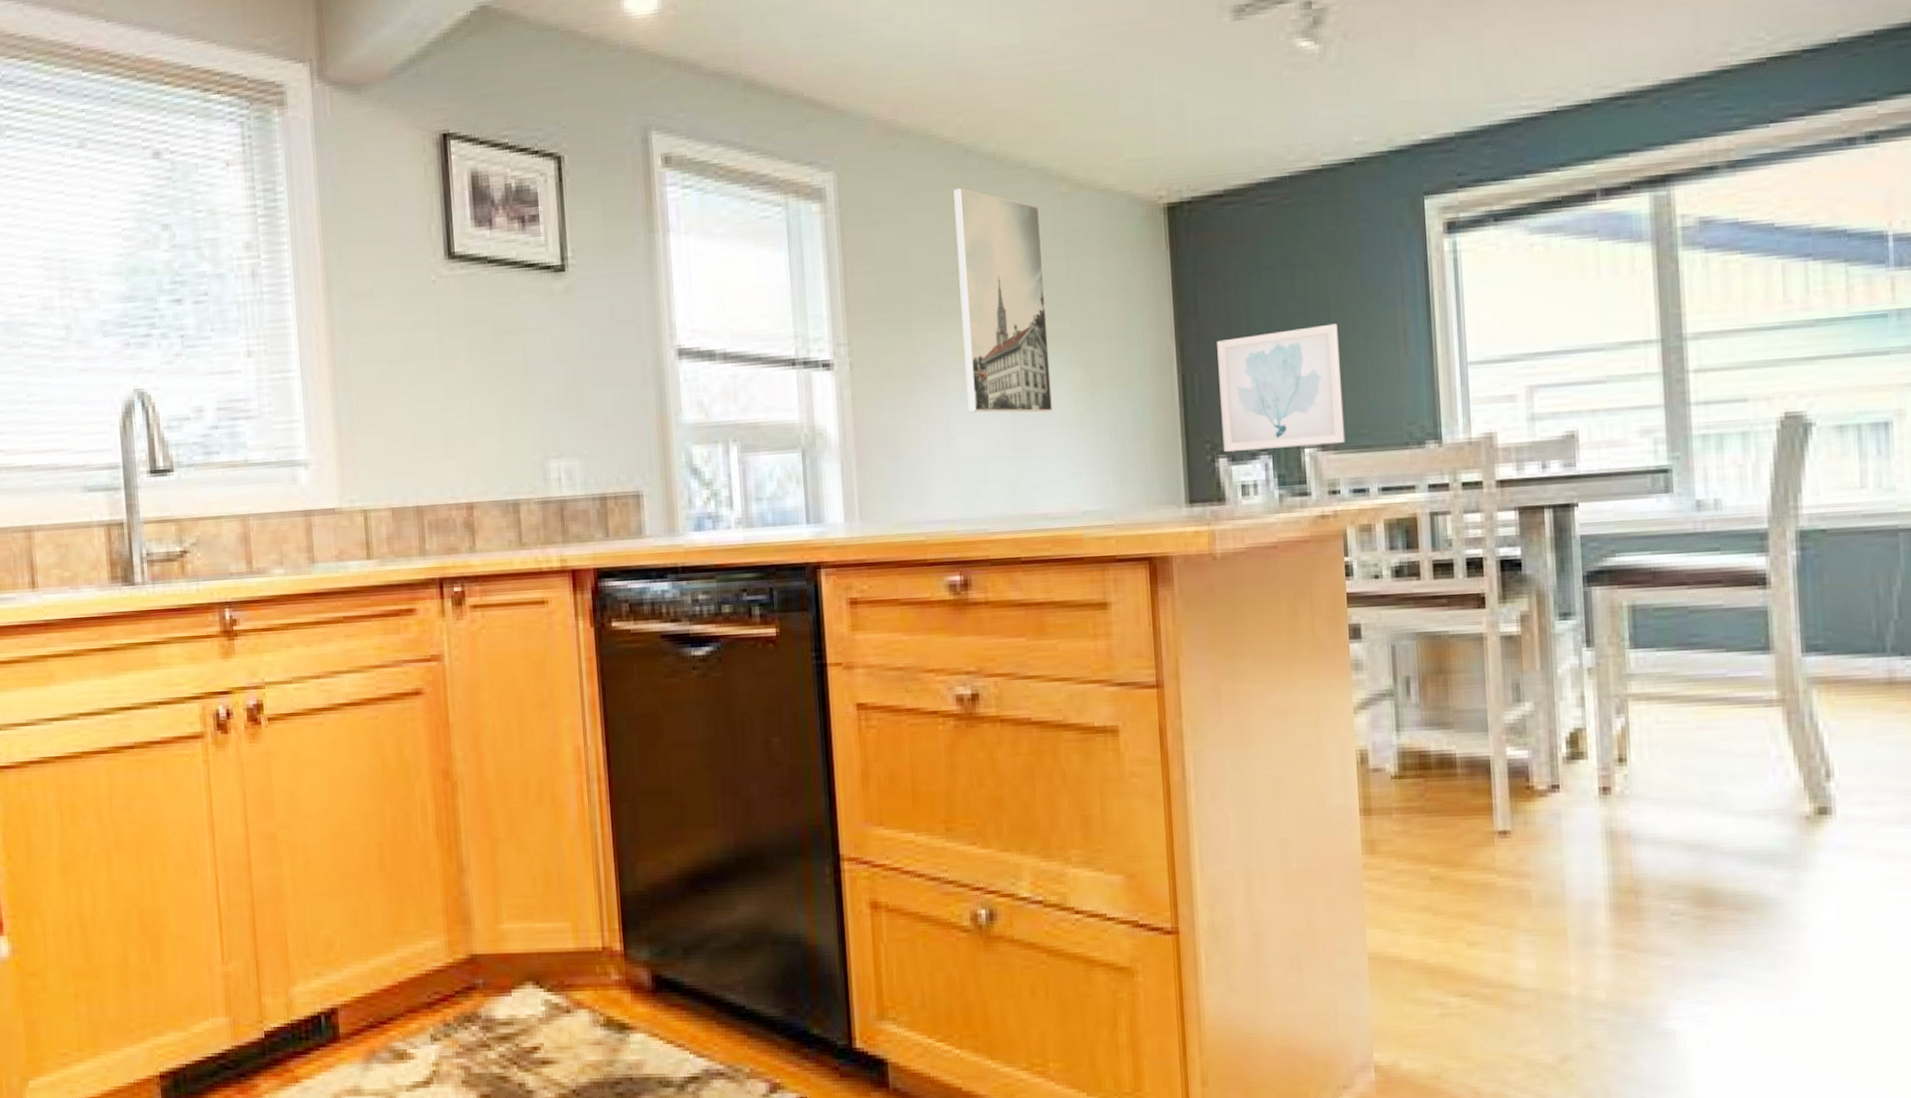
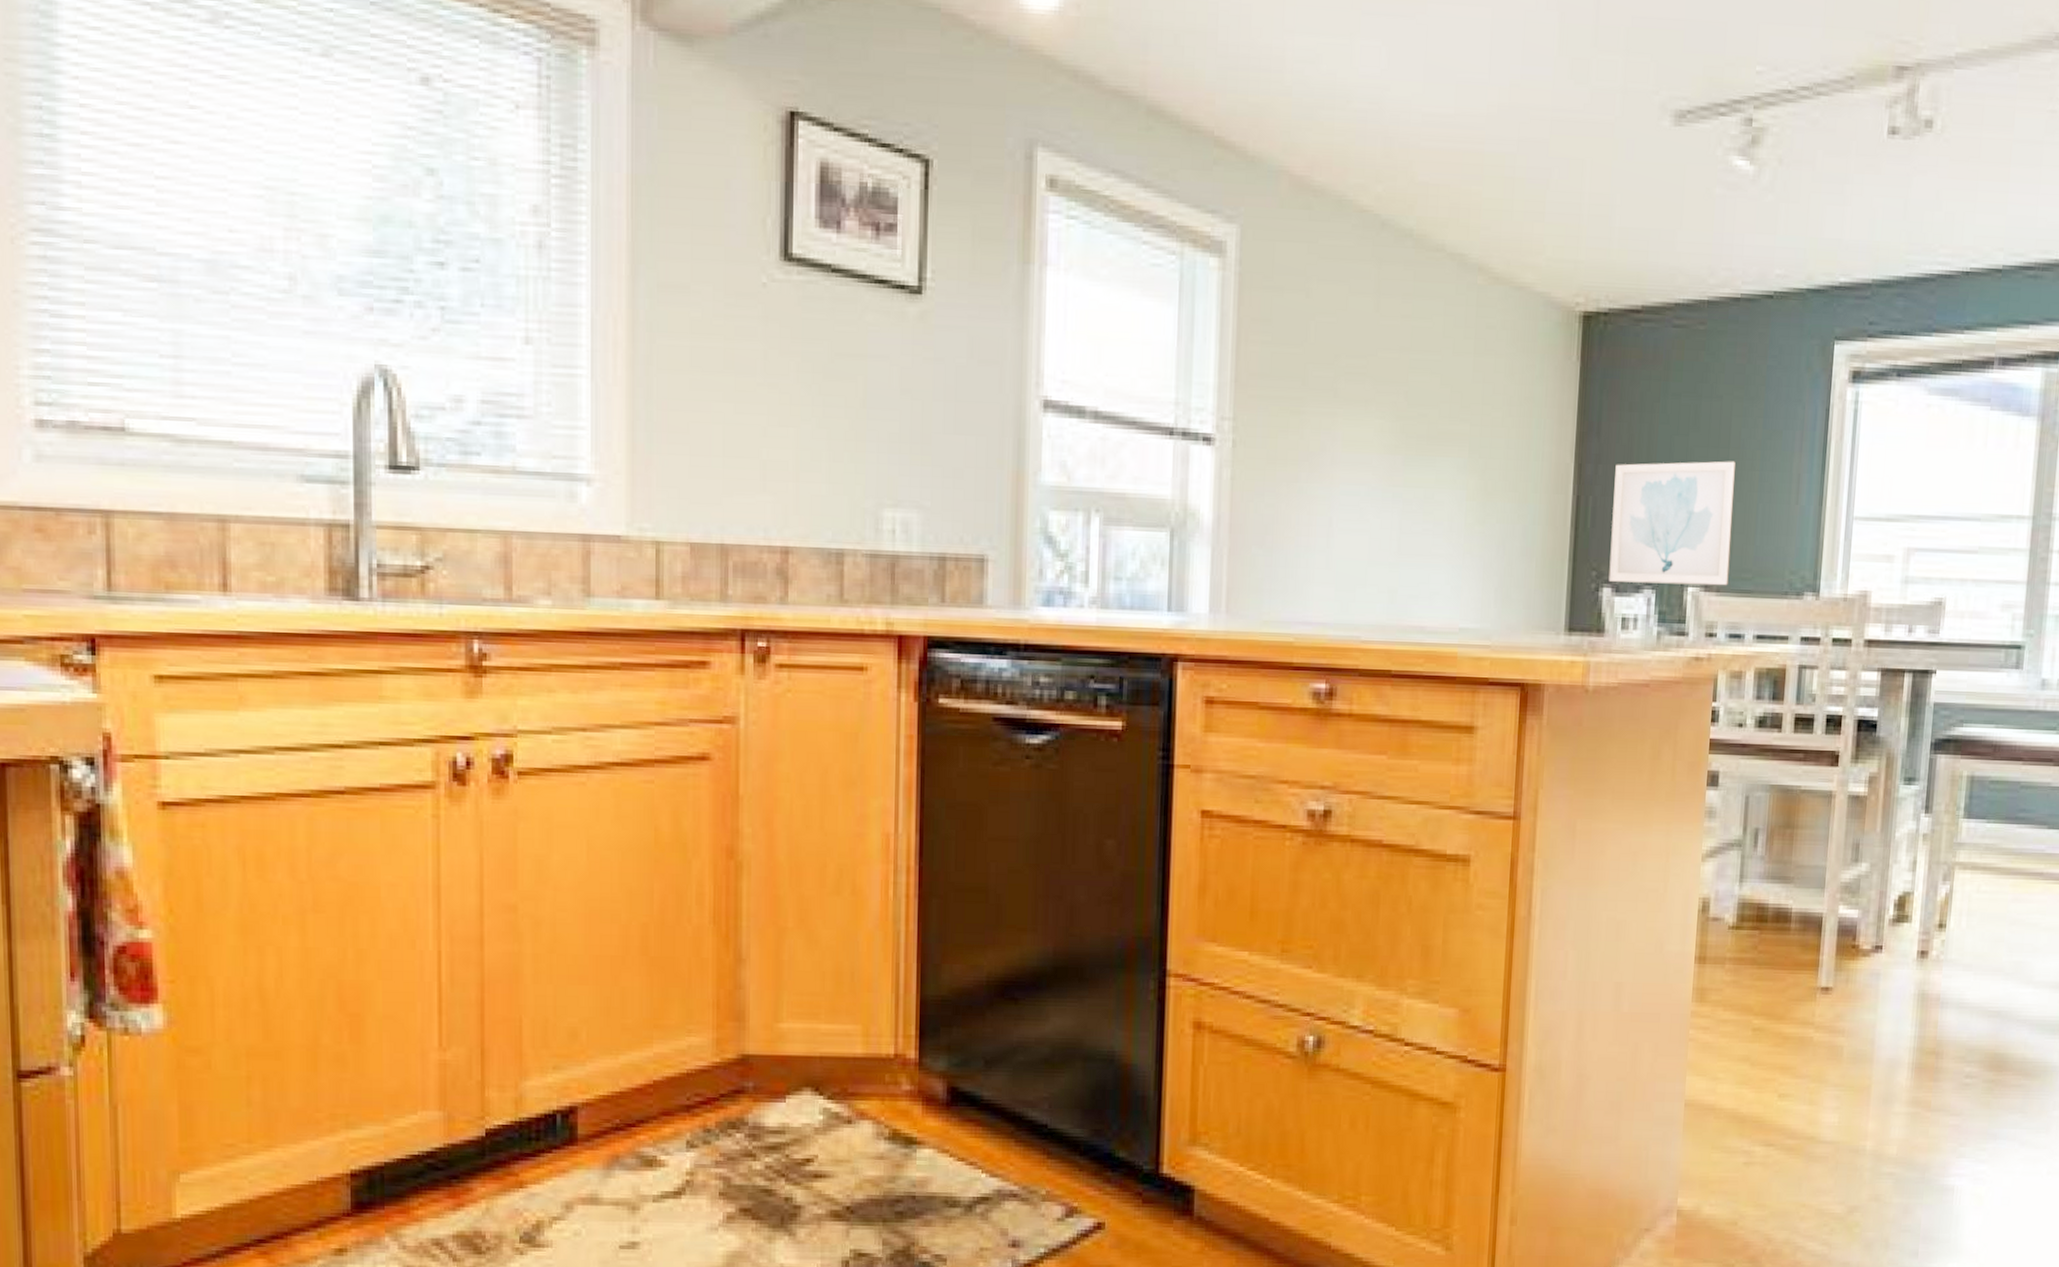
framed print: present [953,188,1053,413] -> none [1353,263,1453,519]

